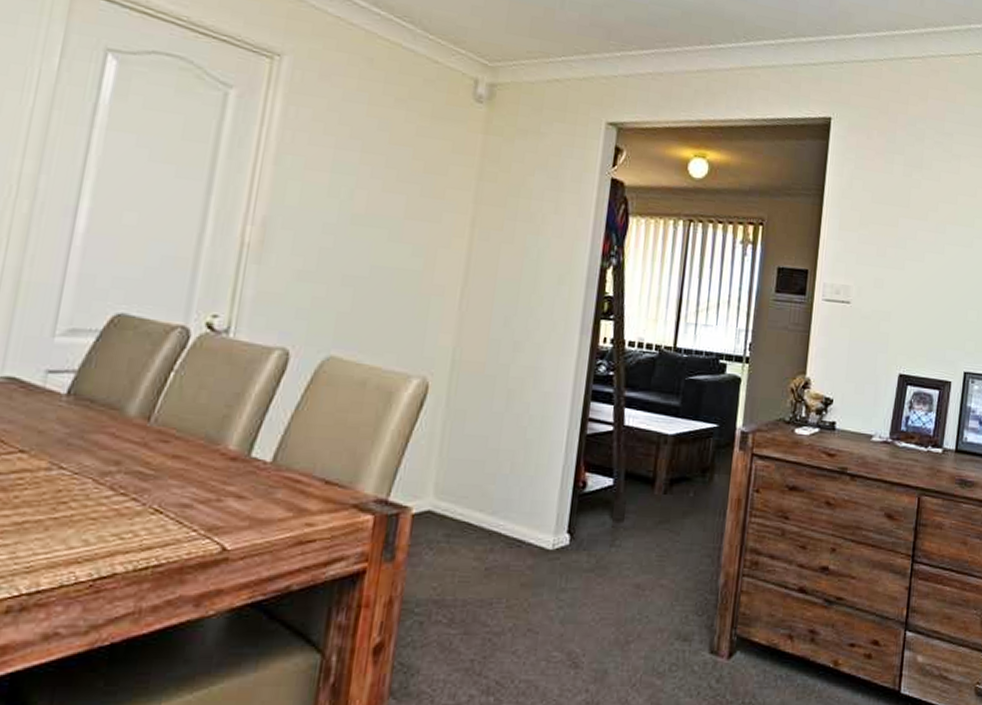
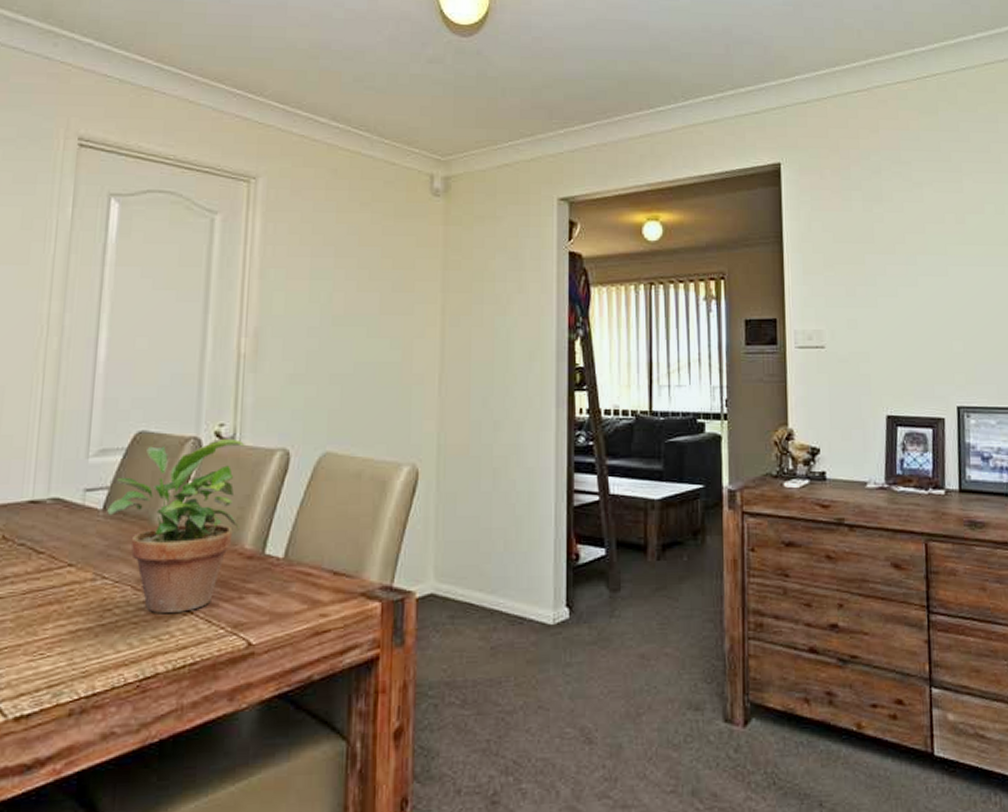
potted plant: none [71,330,240,511] -> present [107,438,245,613]

